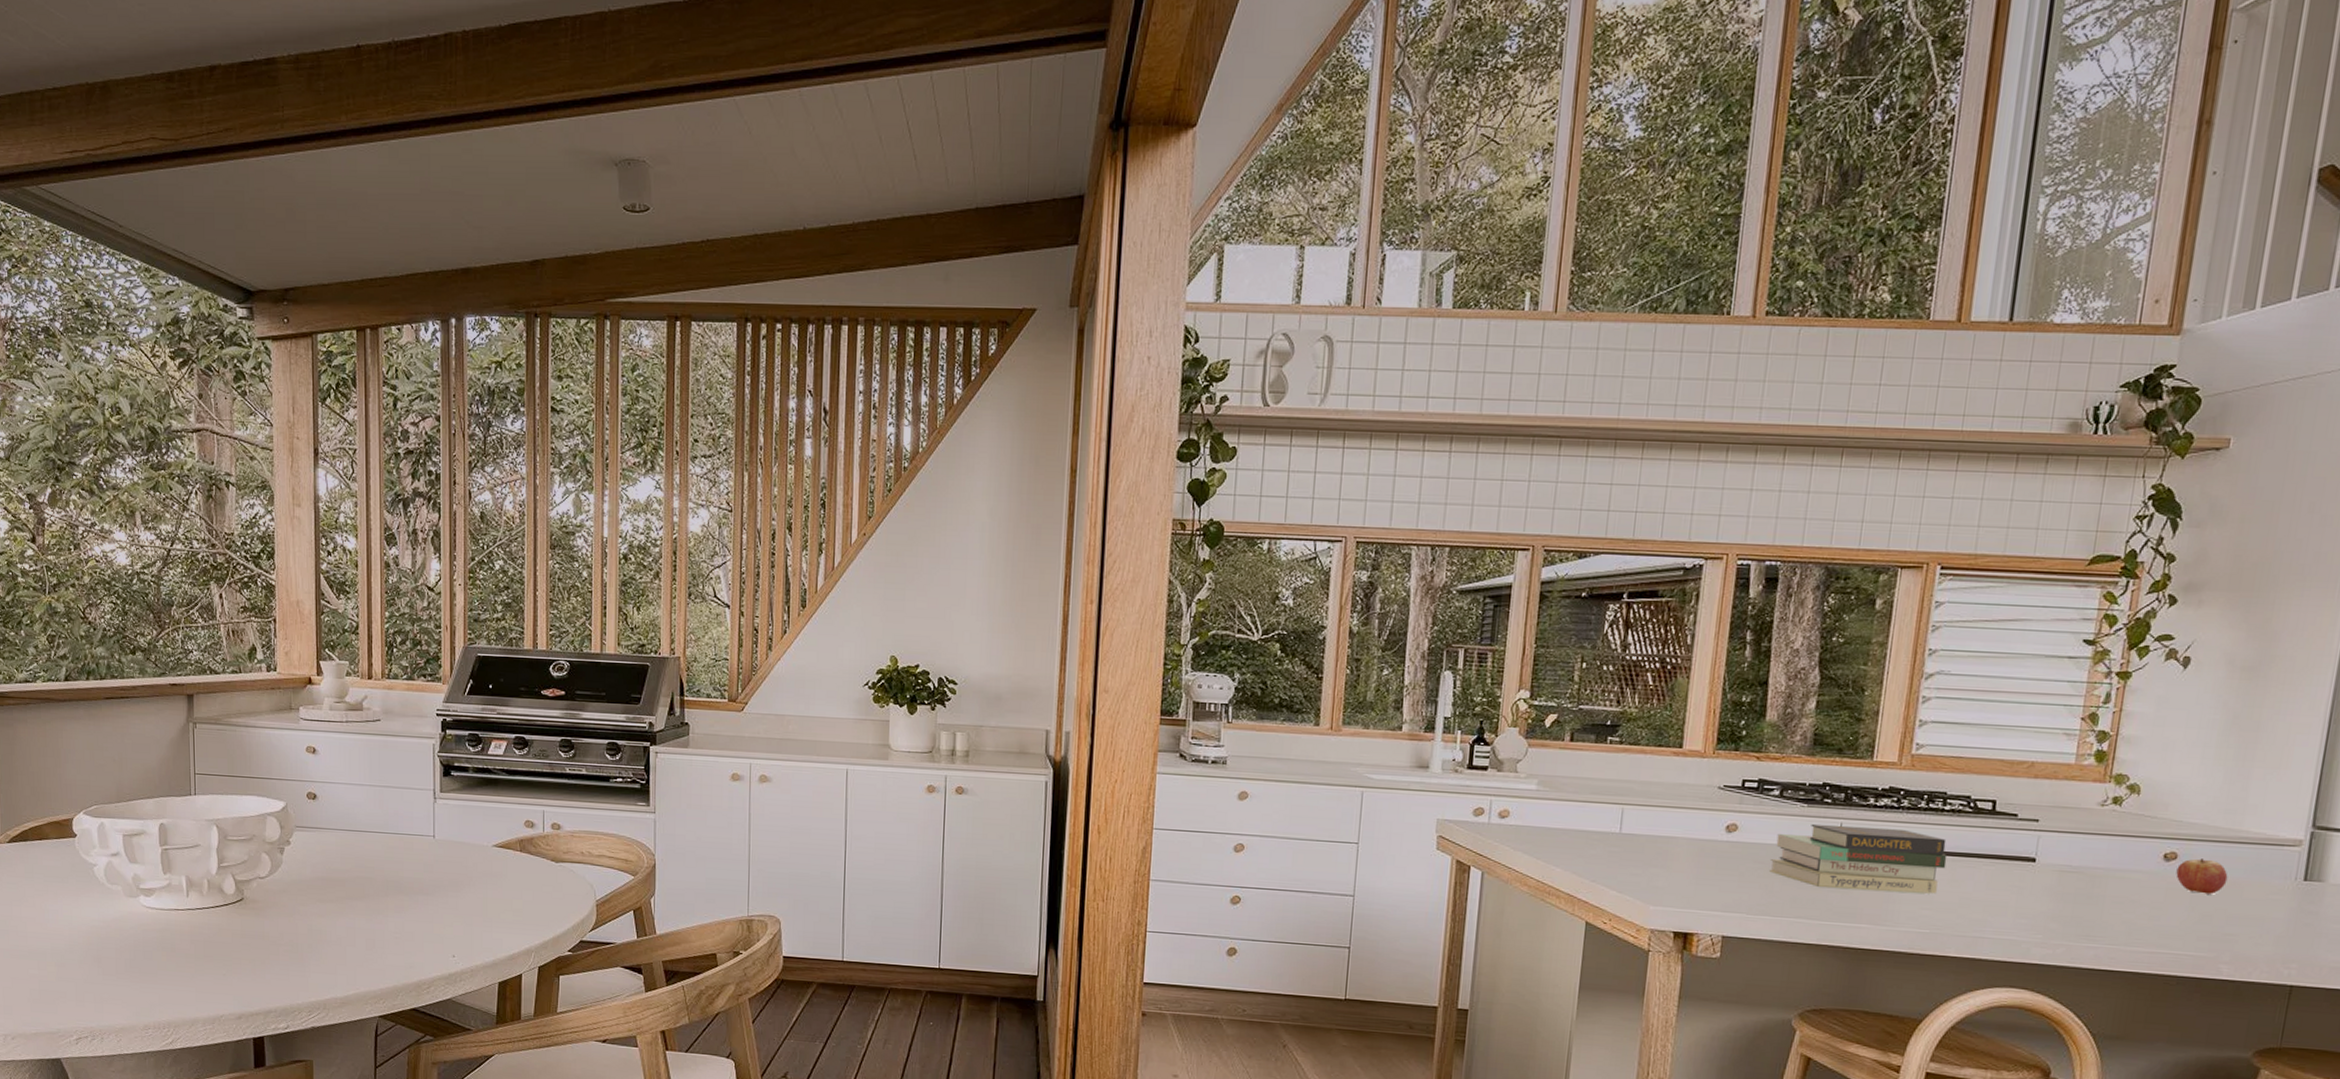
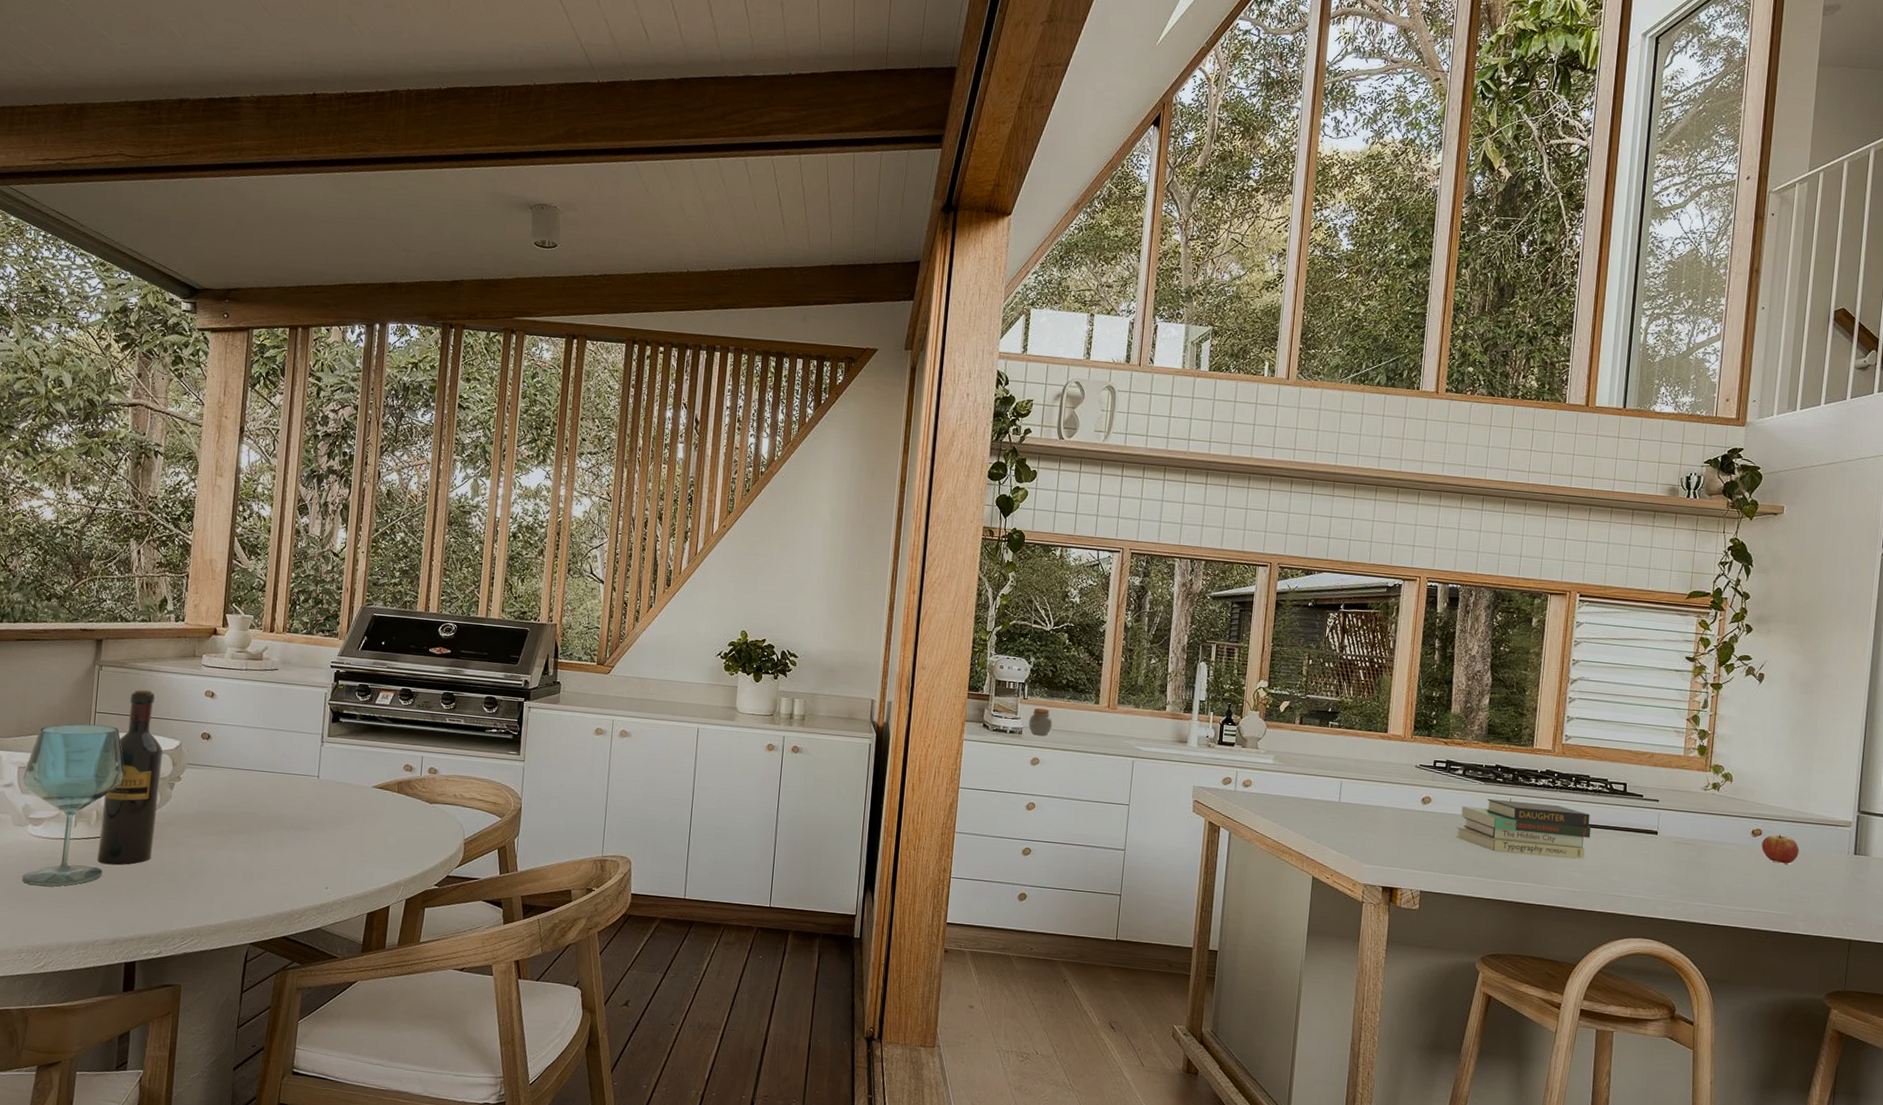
wine glass: none [129,787,232,960] -> present [21,724,125,887]
wine bottle: none [213,747,270,937] -> present [97,690,164,866]
jar: none [1234,732,1263,766] -> present [1028,707,1053,736]

